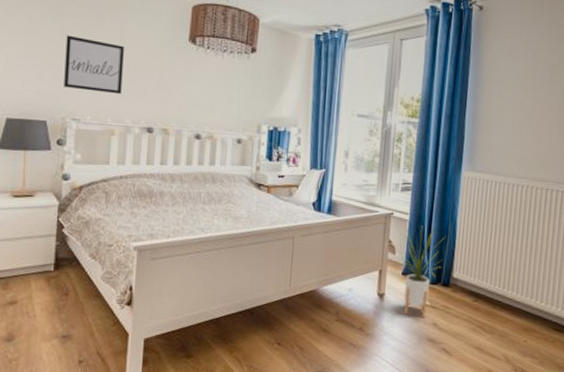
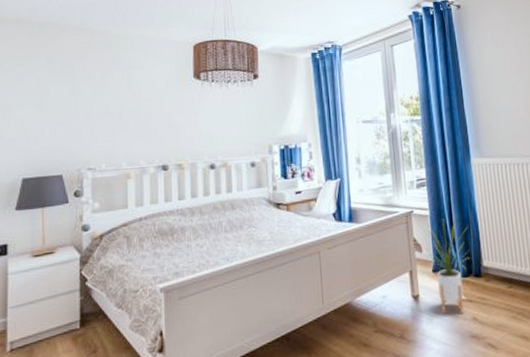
wall art: present [64,35,124,95] -> none [76,89,134,140]

